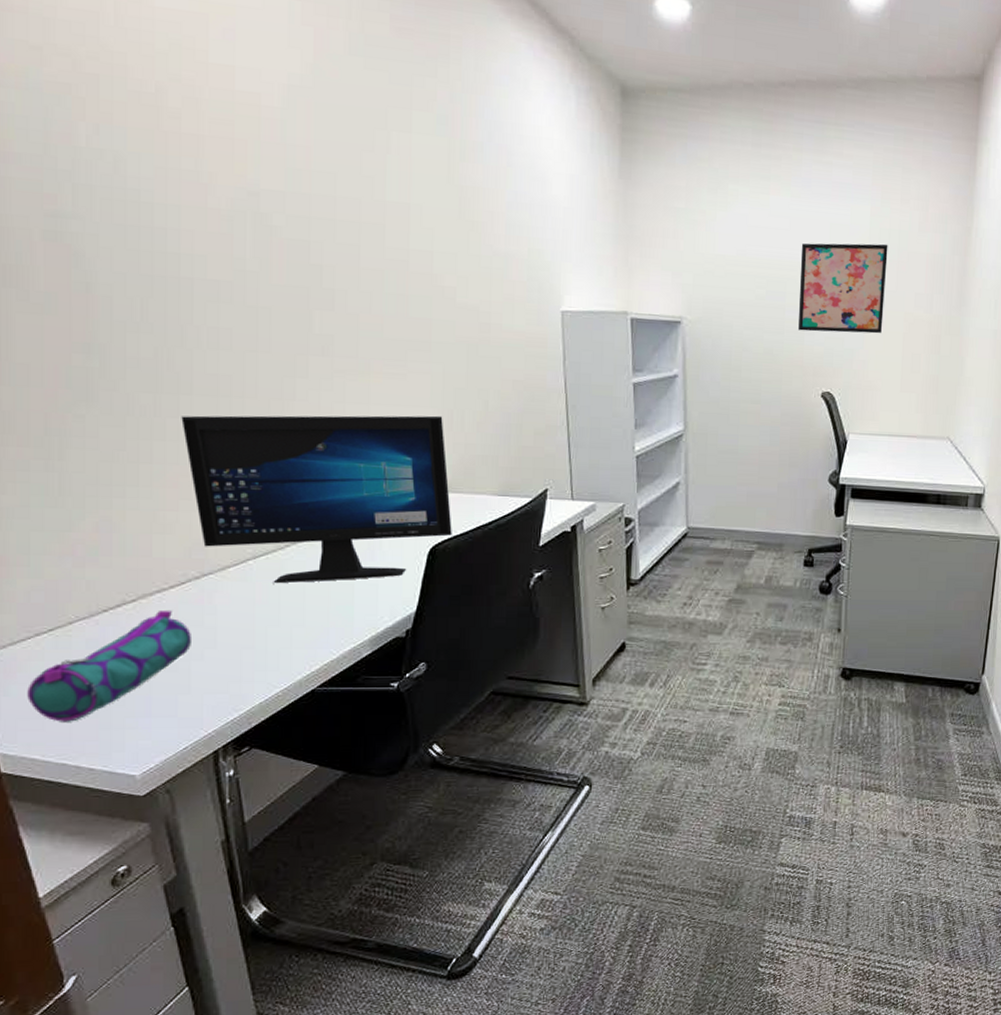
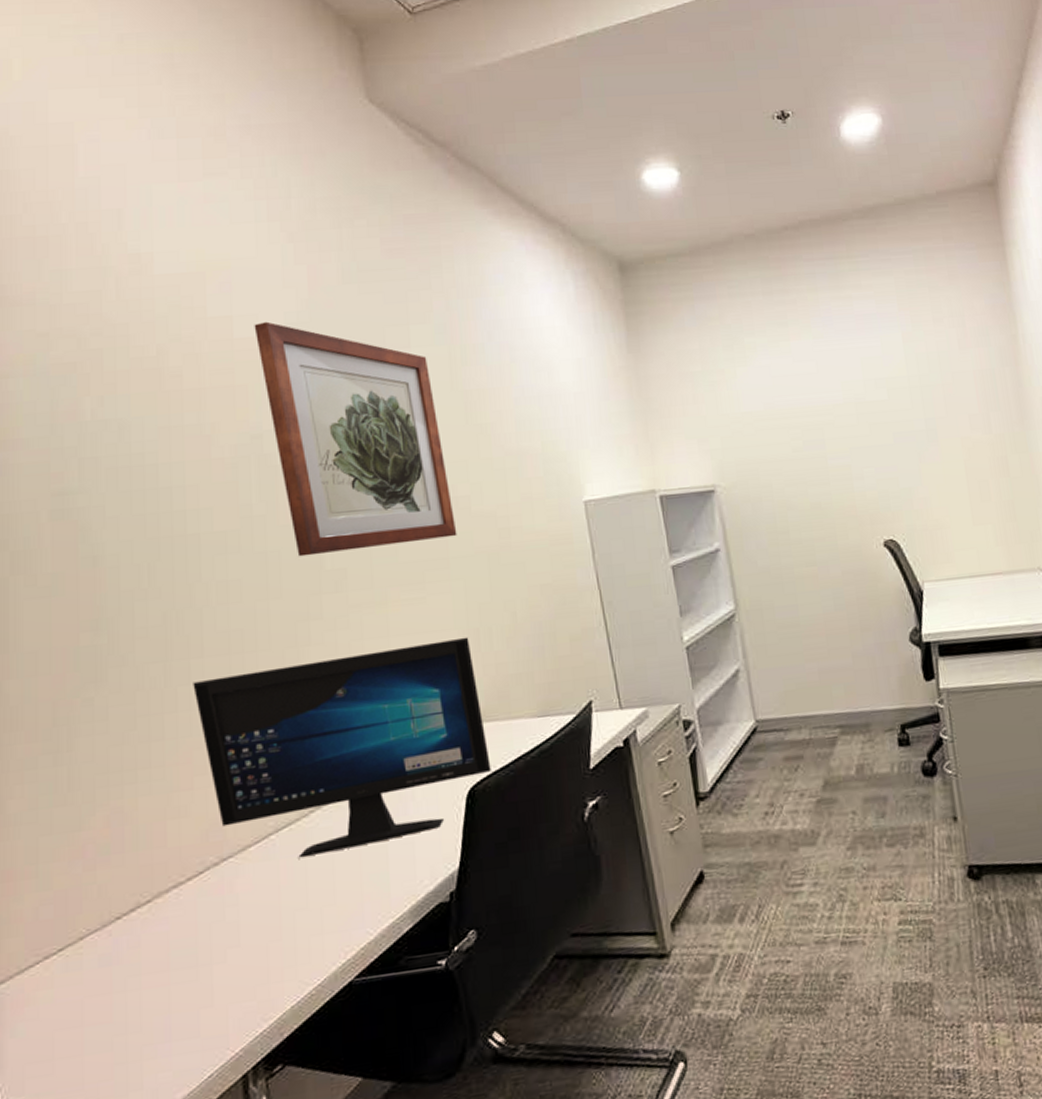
pencil case: present [27,611,191,722] -> none [36,908,212,1062]
wall art: none [256,78,441,323] -> present [254,321,457,557]
wall art: present [798,243,888,334] -> none [833,368,939,478]

